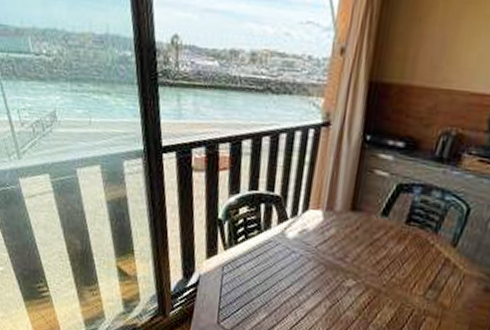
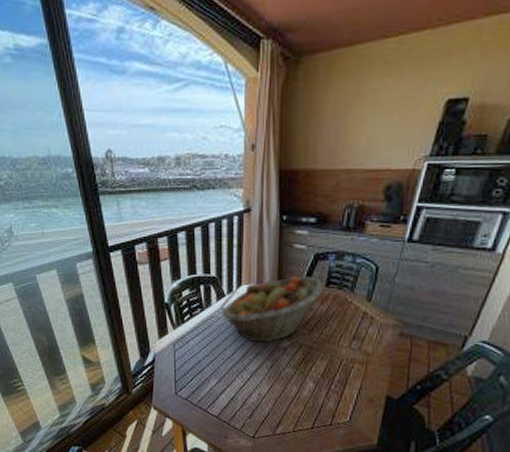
fruit basket: none [281,207,403,279] -> present [222,276,323,343]

